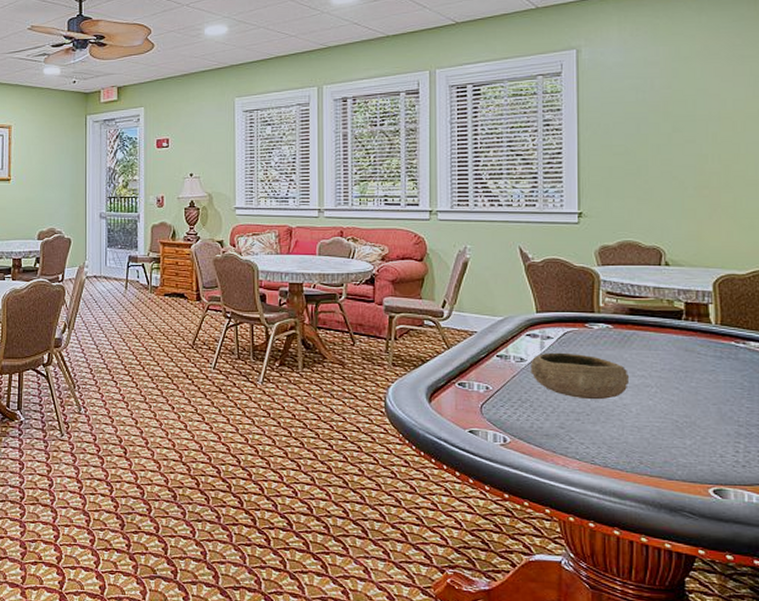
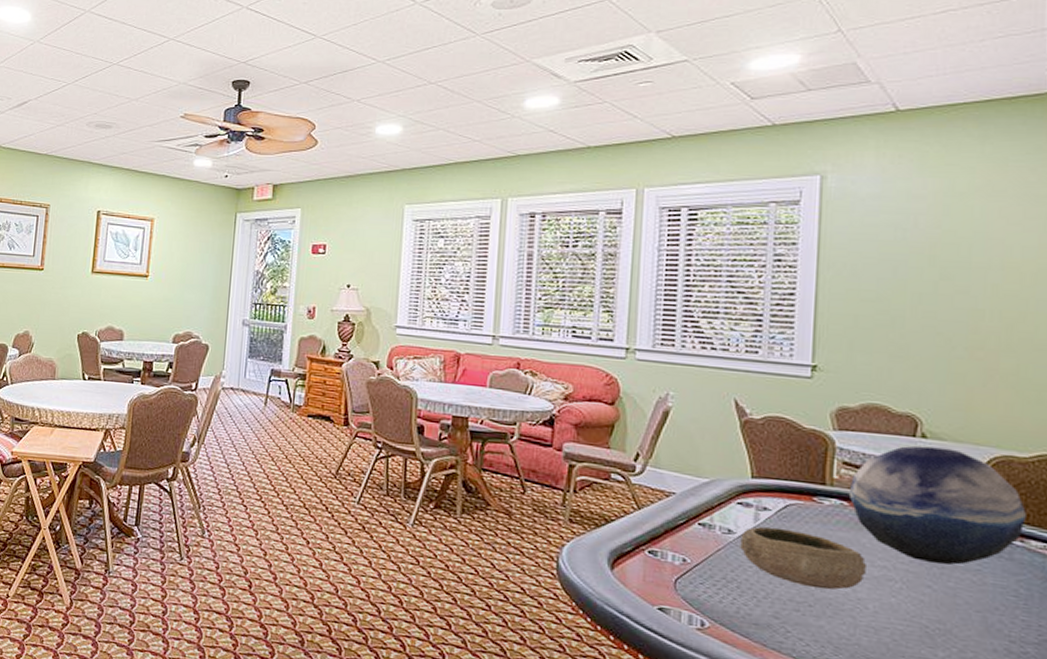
decorative orb: none [612,273,746,368] -> present [848,445,1027,565]

